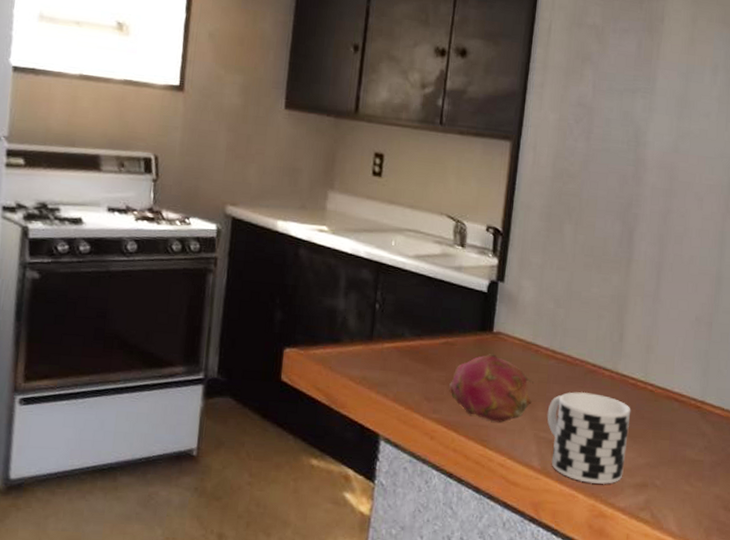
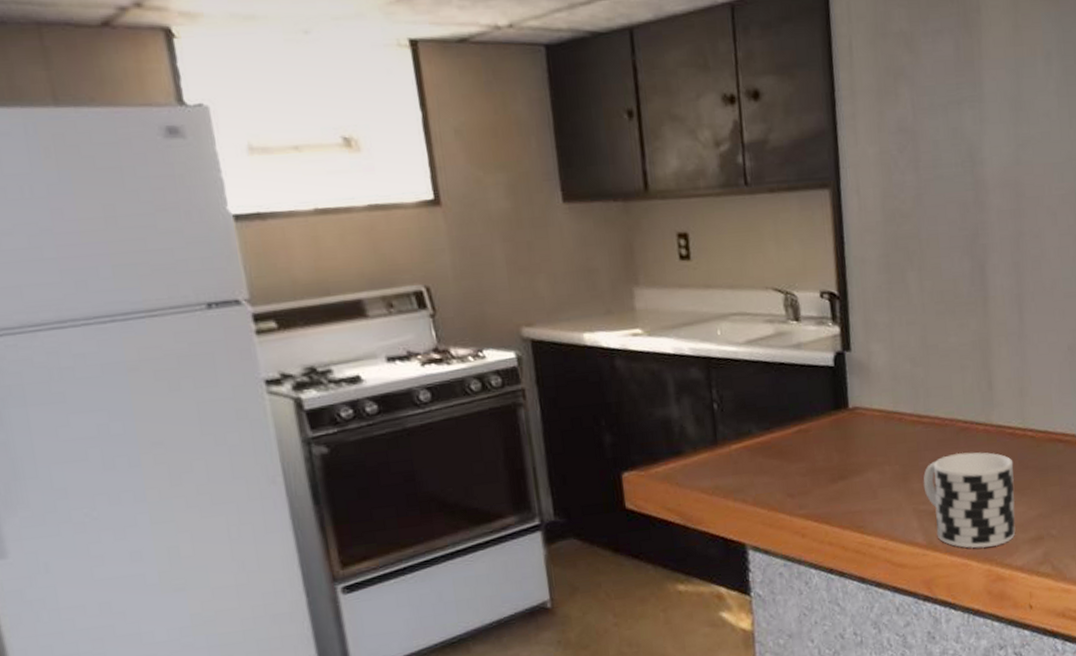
fruit: present [449,354,534,423] -> none [811,432,905,505]

